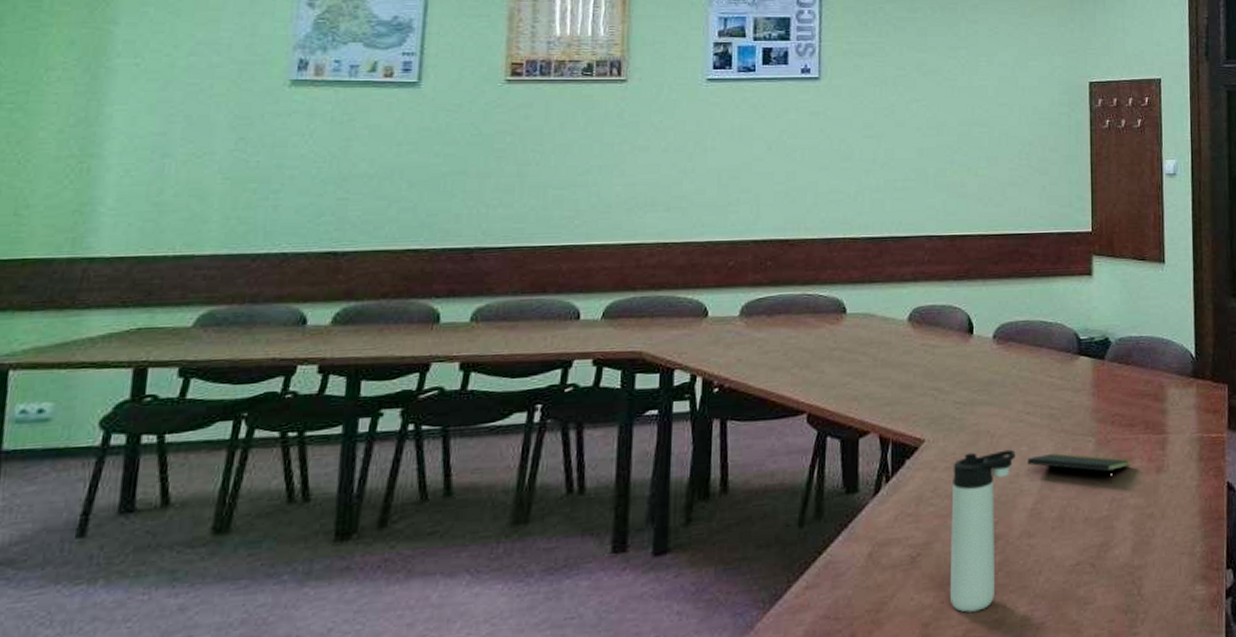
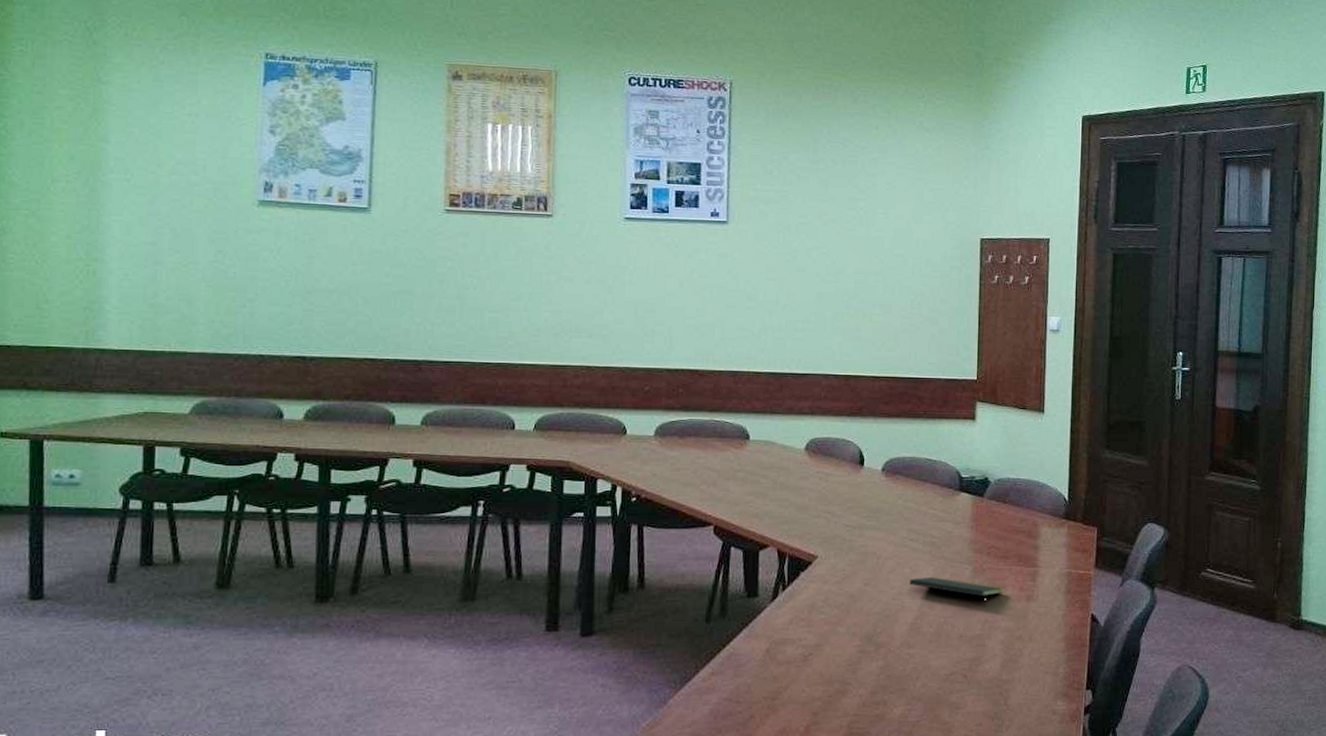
thermos bottle: present [949,449,1016,613] -> none [836,570,899,707]

